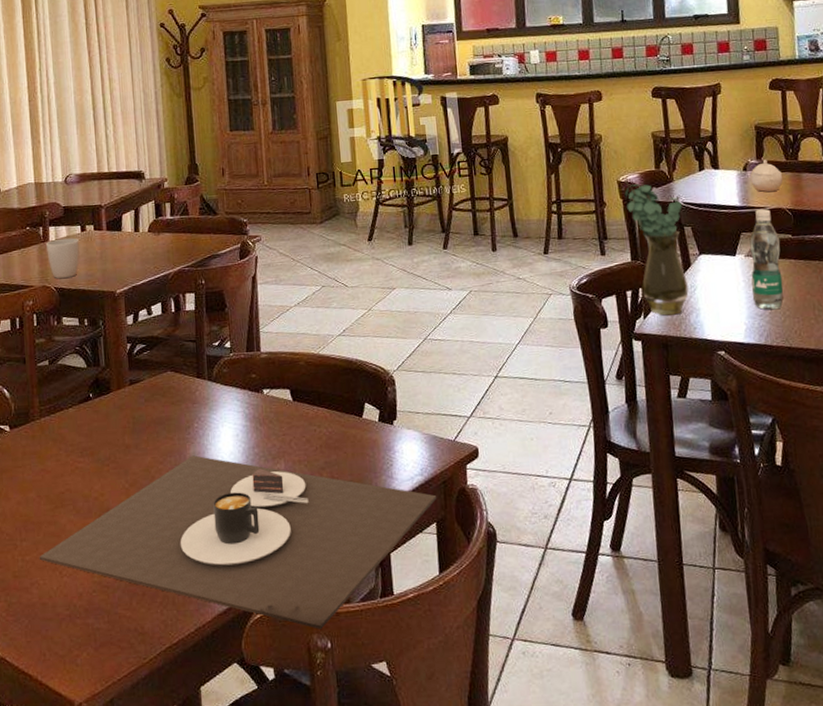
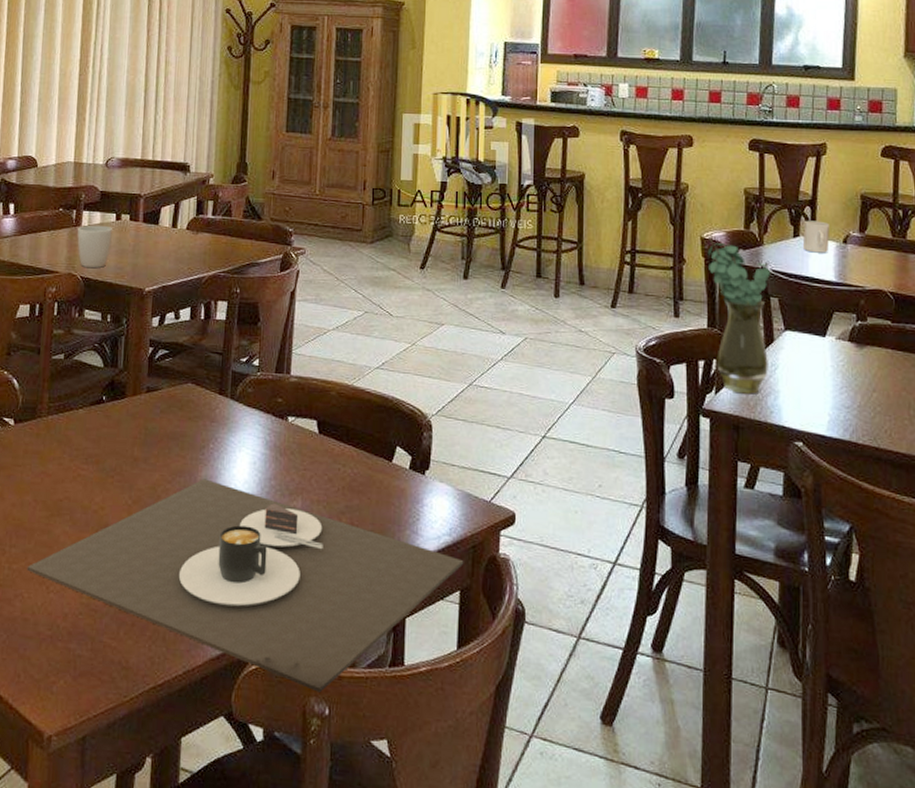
cup: none [707,153,731,183] -> present [802,220,829,253]
bottle: present [749,209,784,311] -> none [840,288,878,404]
sugar bowl: present [750,160,783,192] -> none [850,234,888,271]

